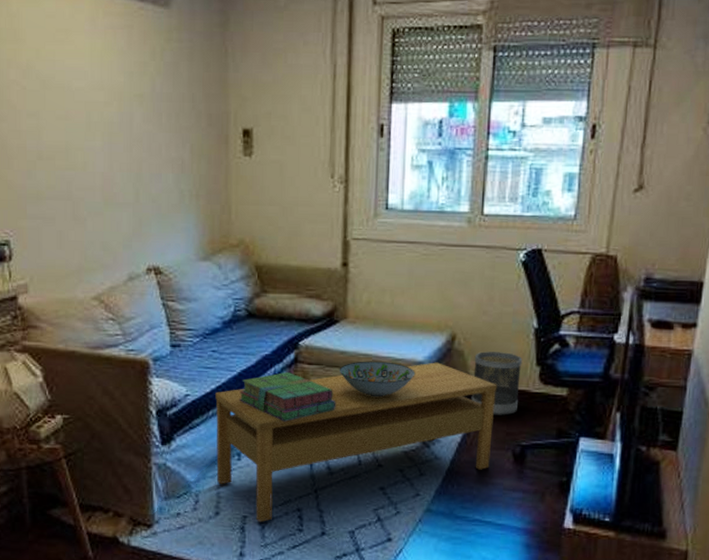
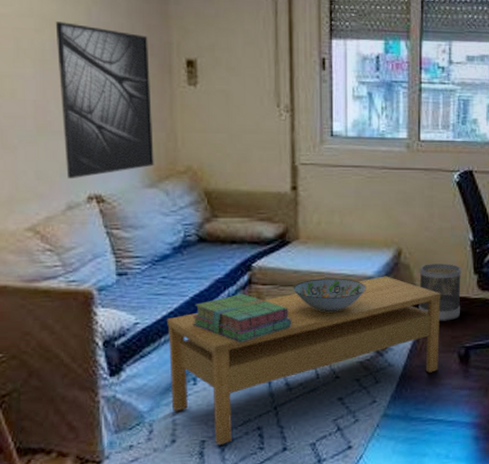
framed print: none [122,94,209,251] -> present [55,22,154,179]

